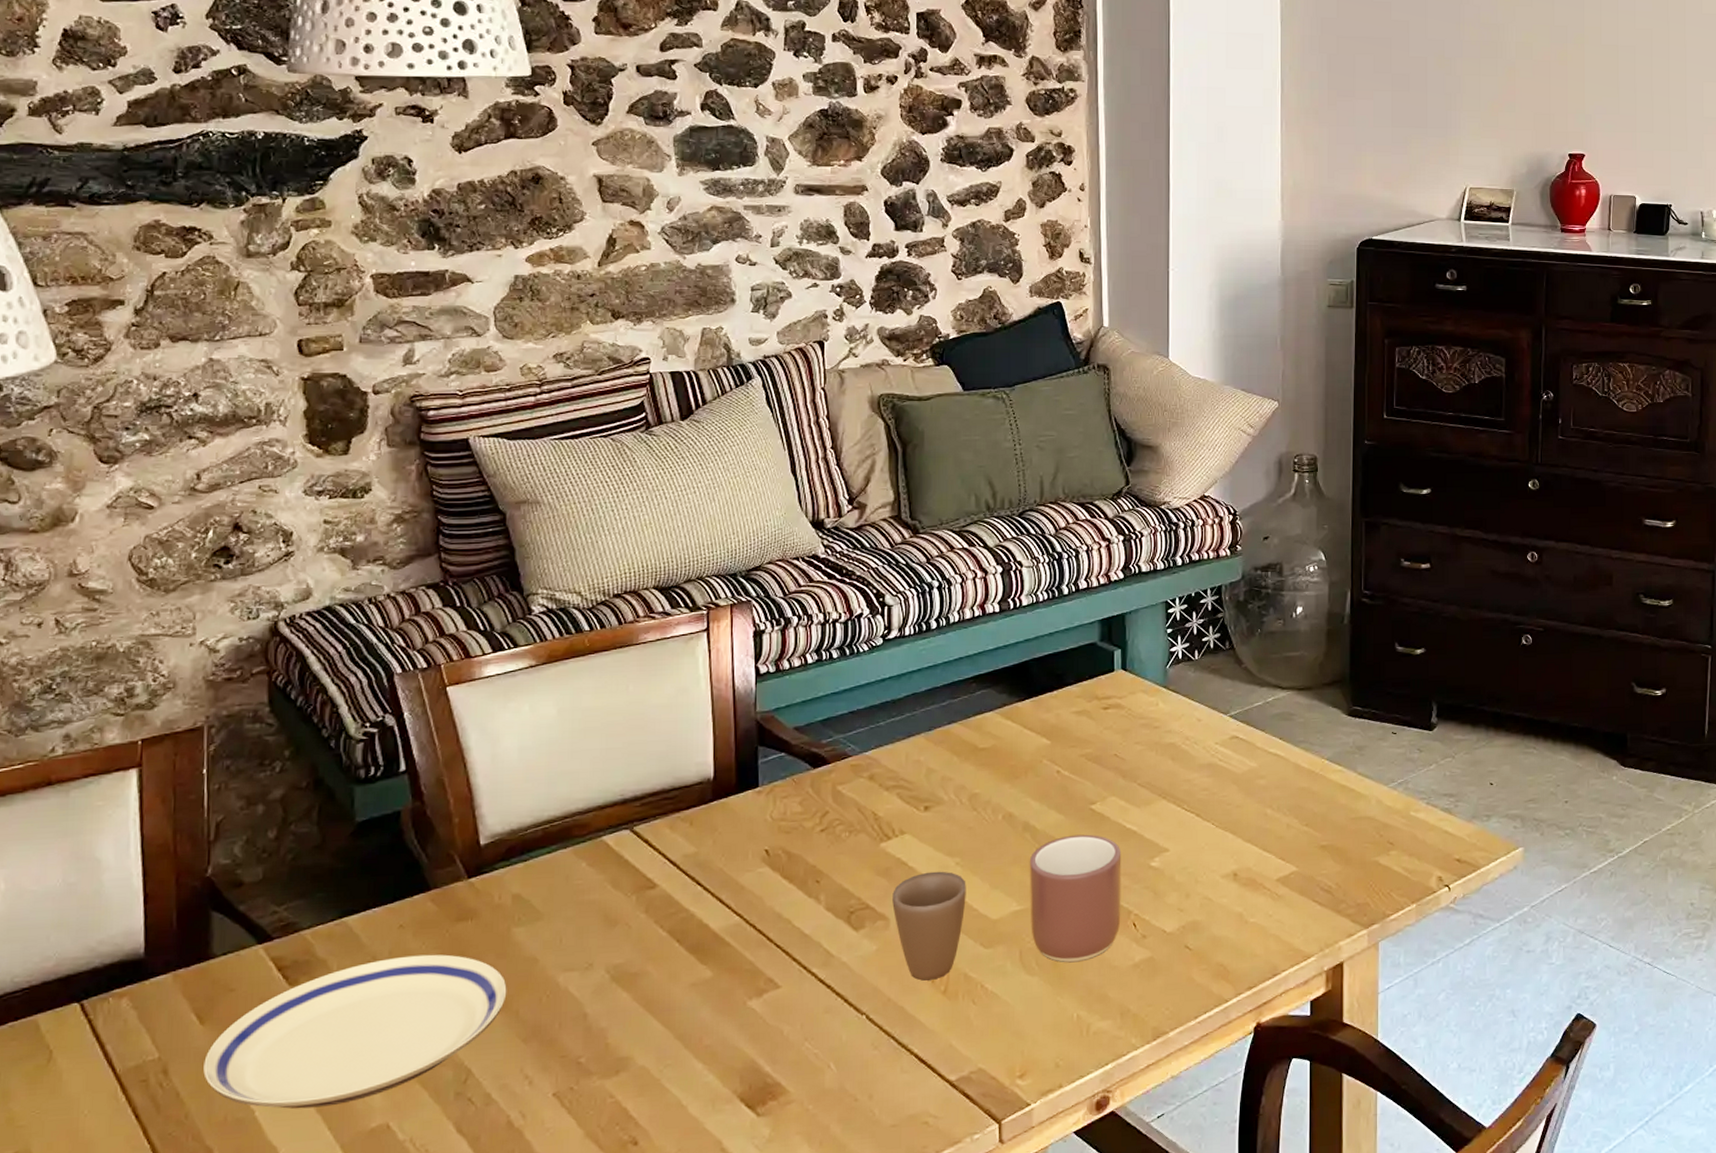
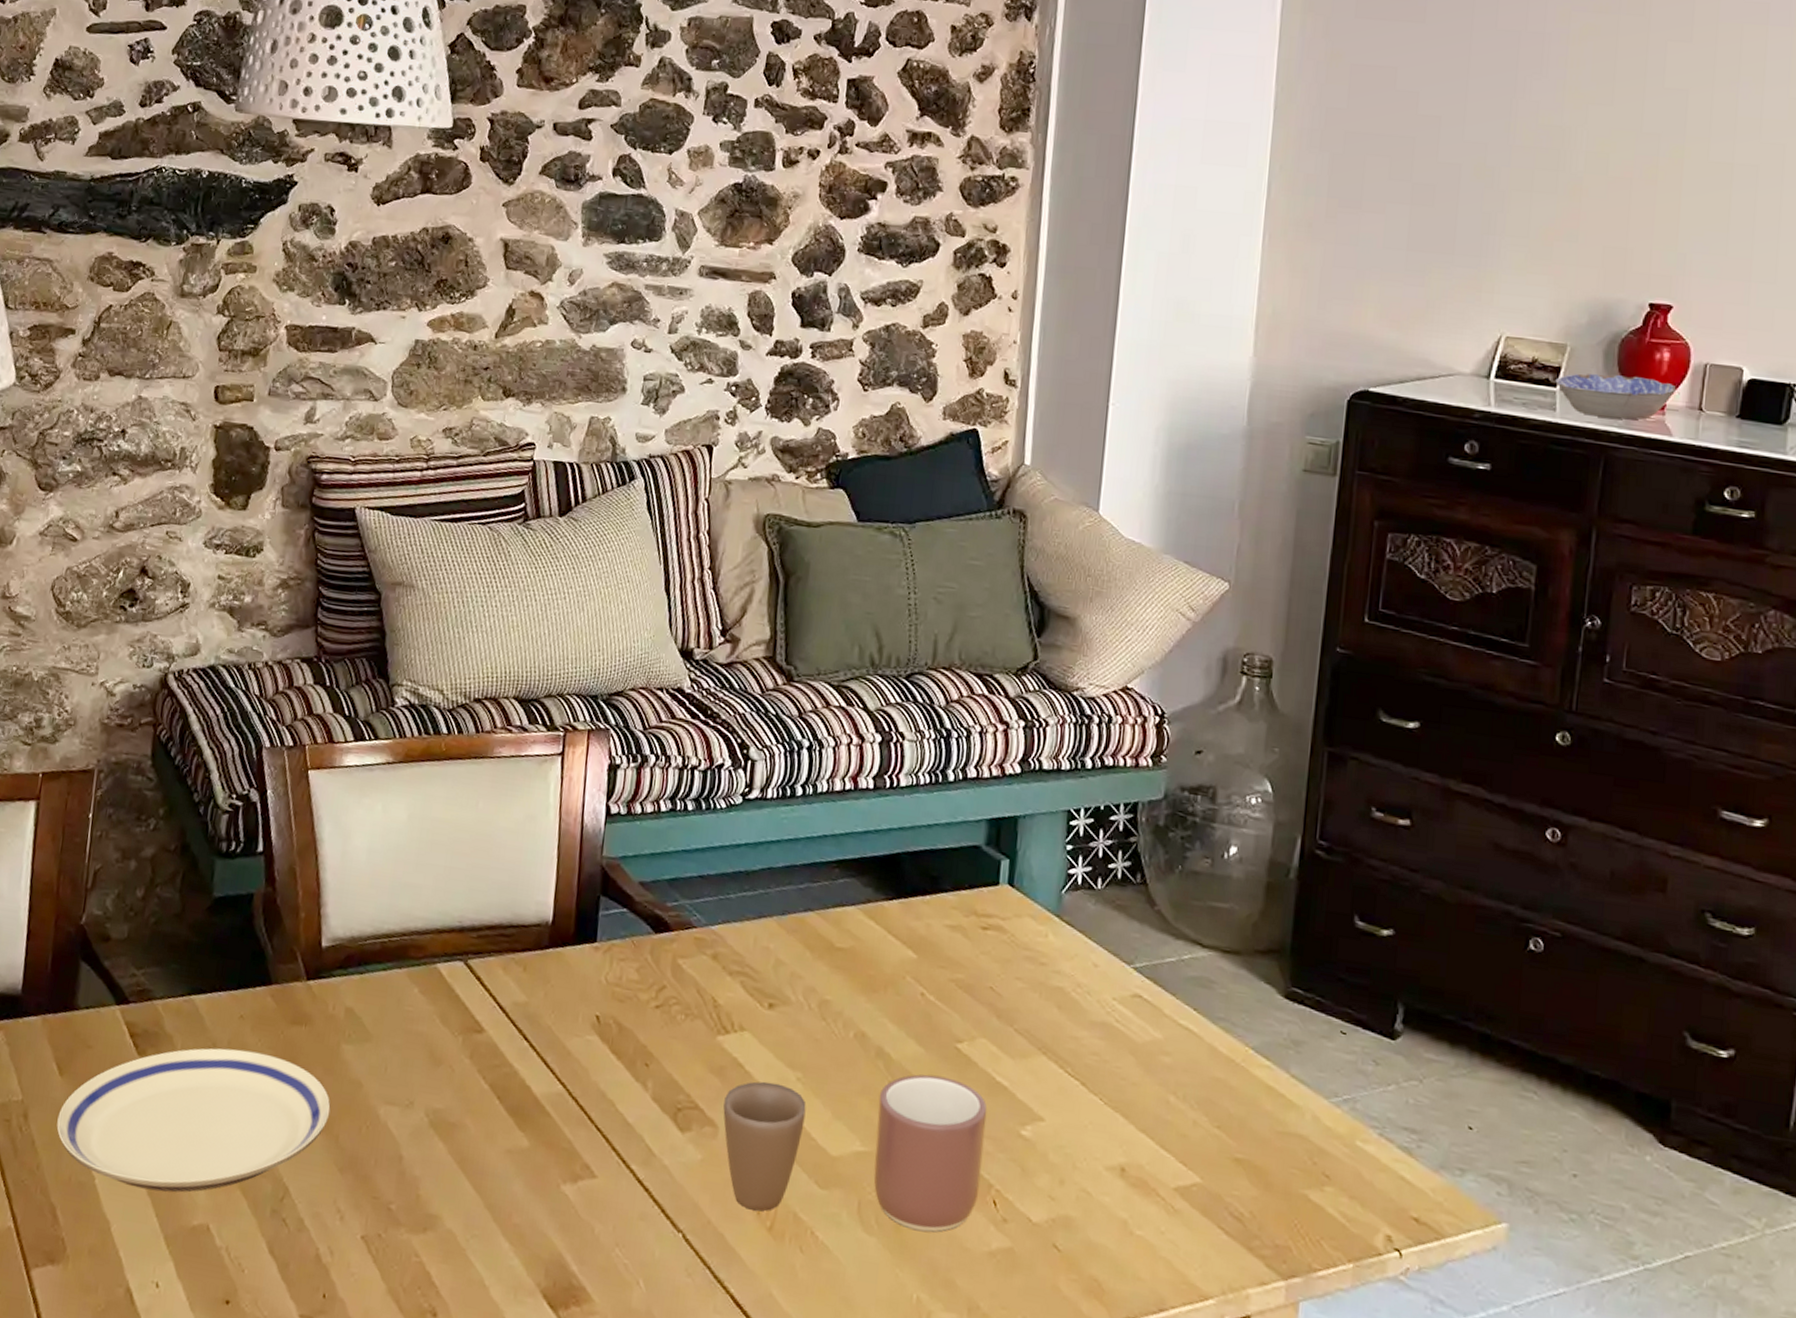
bowl: none [1507,210,1592,242] -> present [1555,373,1677,420]

